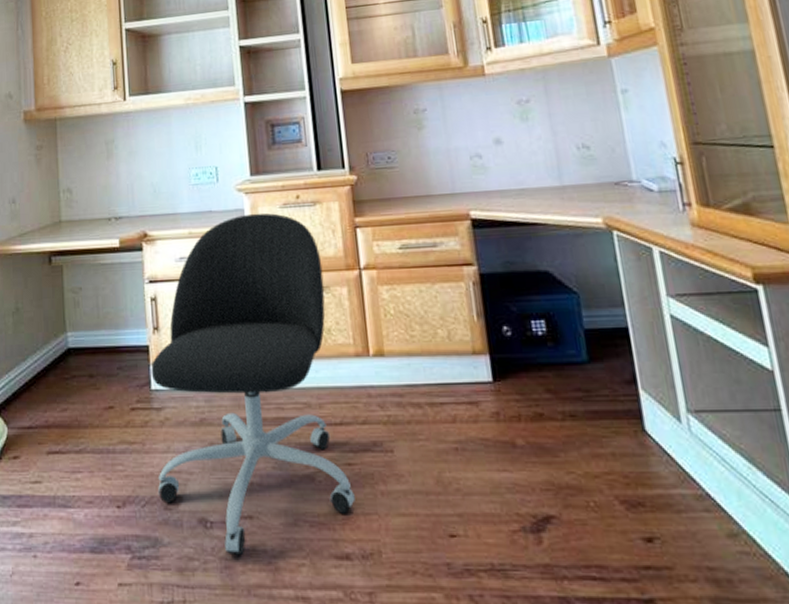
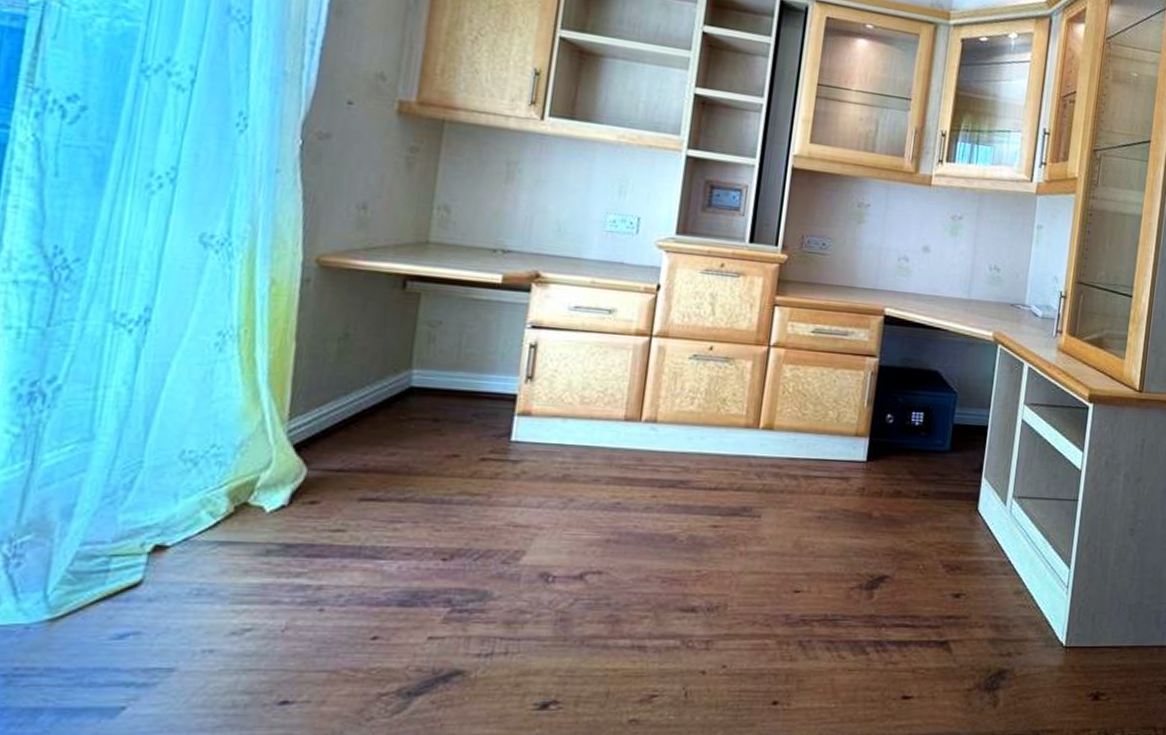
office chair: present [151,212,355,556] -> none [495,273,733,609]

